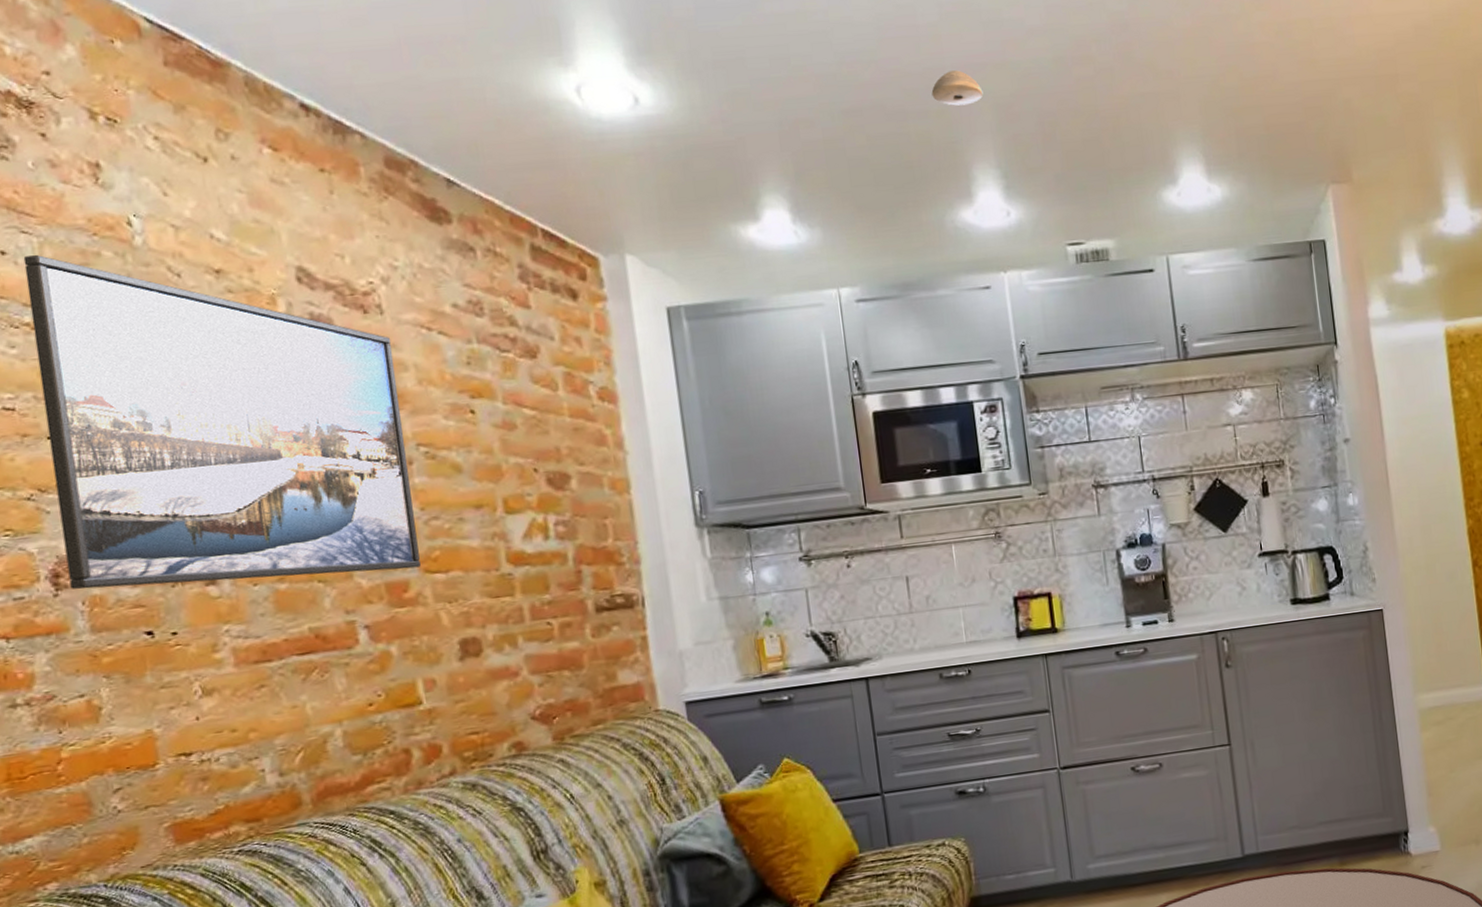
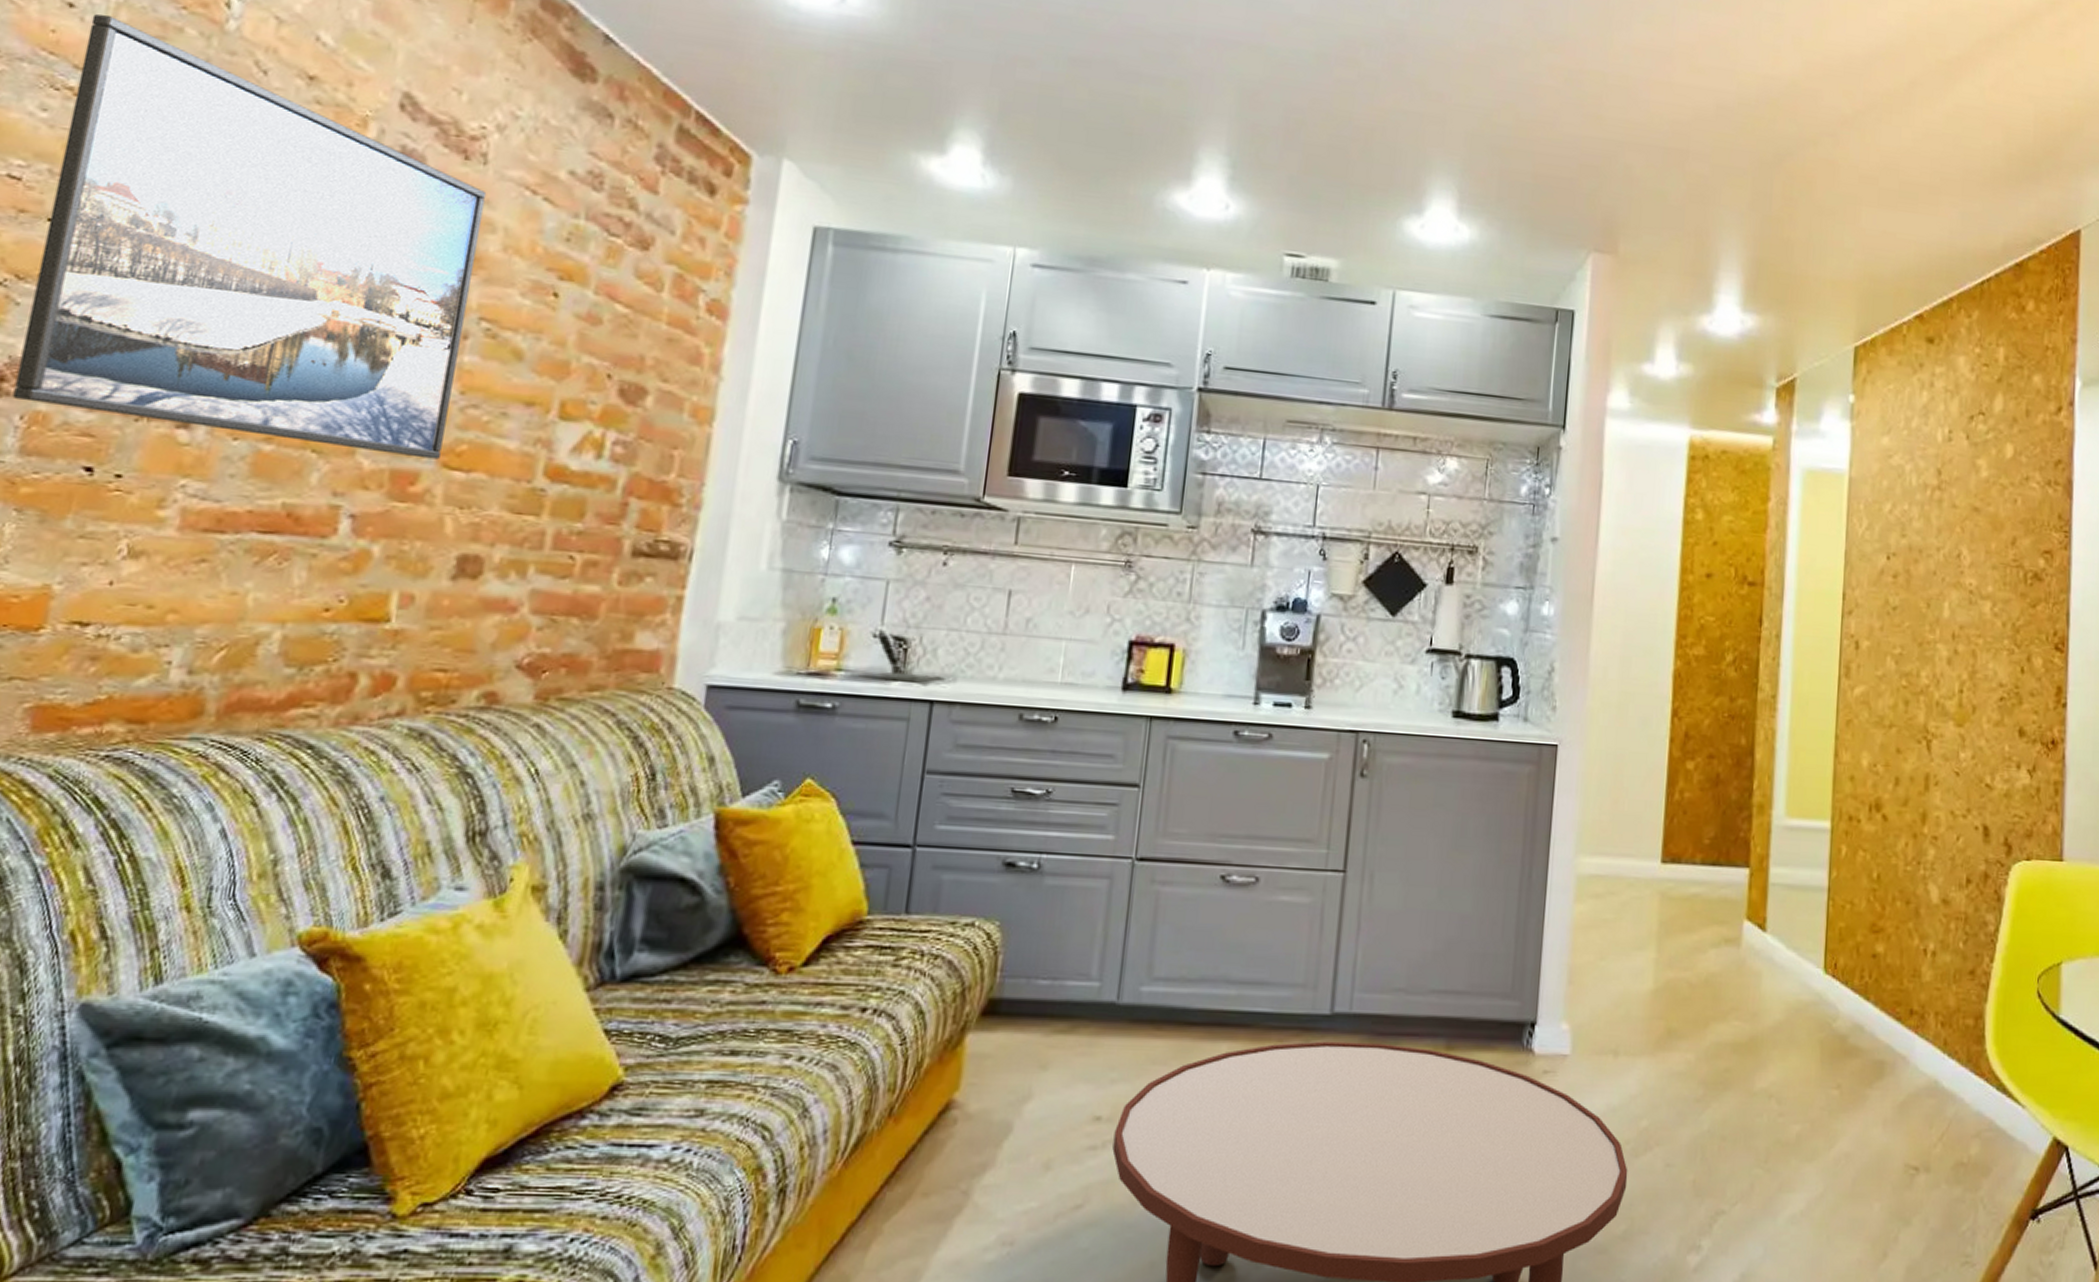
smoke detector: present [931,70,983,106] -> none [1172,41,1230,82]

